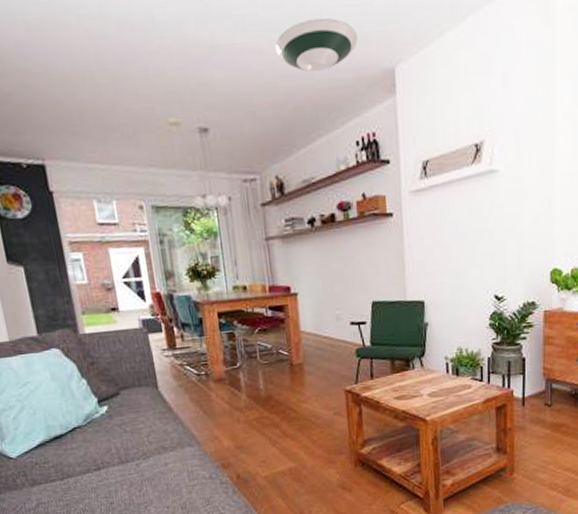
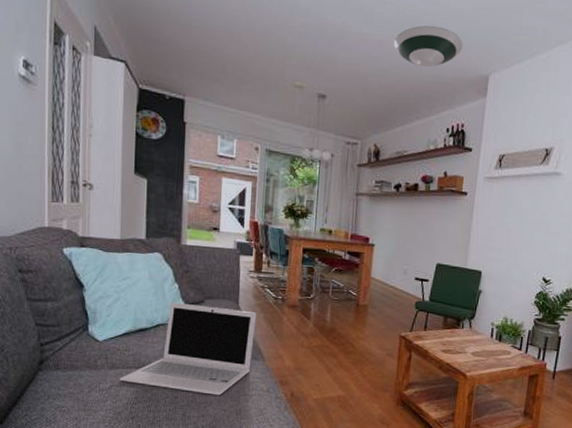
laptop: none [45,394,188,498] -> present [120,302,257,396]

